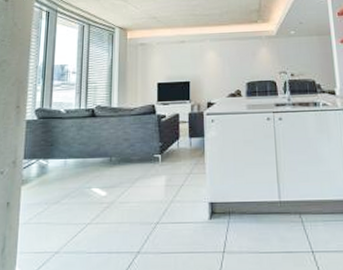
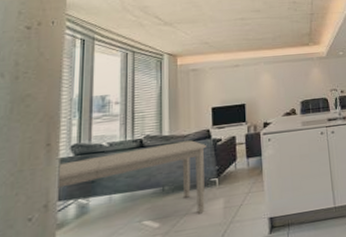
dining table: none [24,114,151,189] -> present [57,140,206,214]

